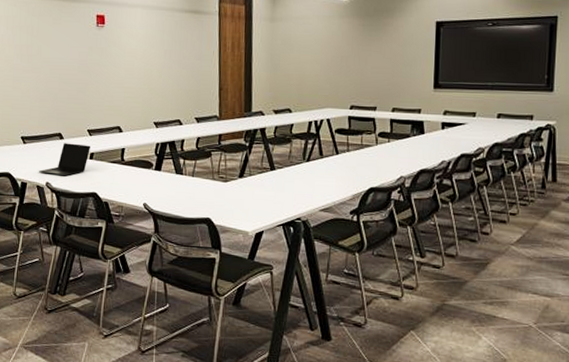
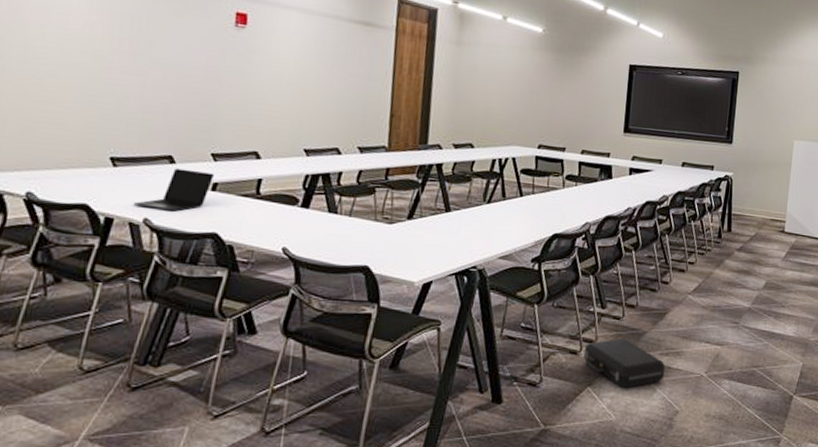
briefcase: none [405,286,490,334] -> present [583,339,666,388]

